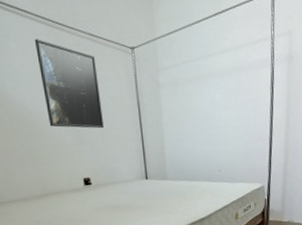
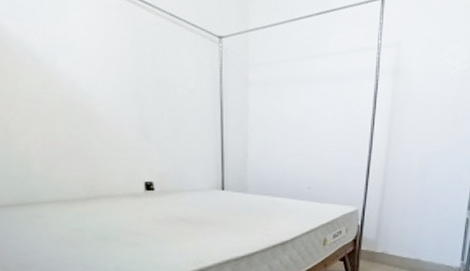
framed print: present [34,39,104,129] -> none [101,11,177,125]

